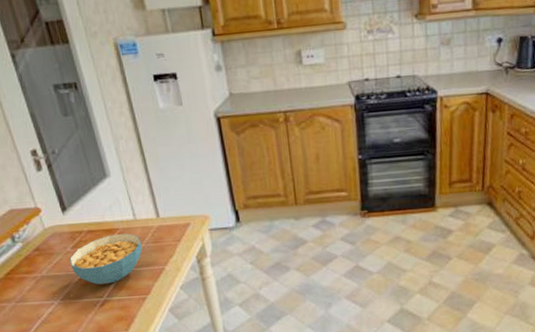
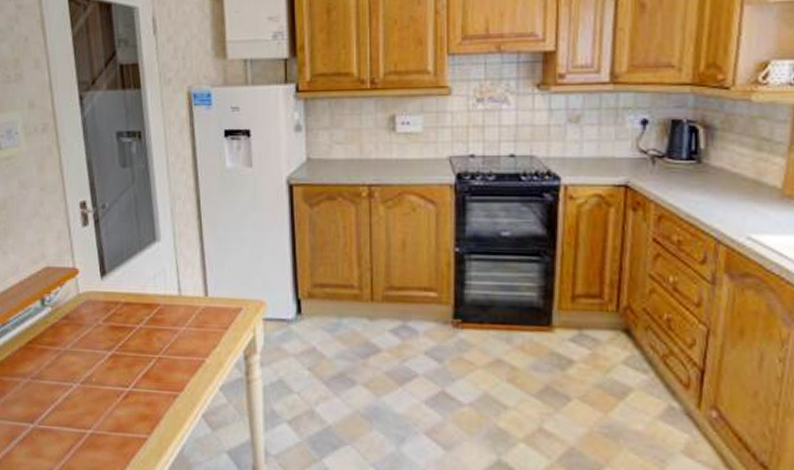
cereal bowl: present [69,233,143,285] -> none [99,310,183,371]

